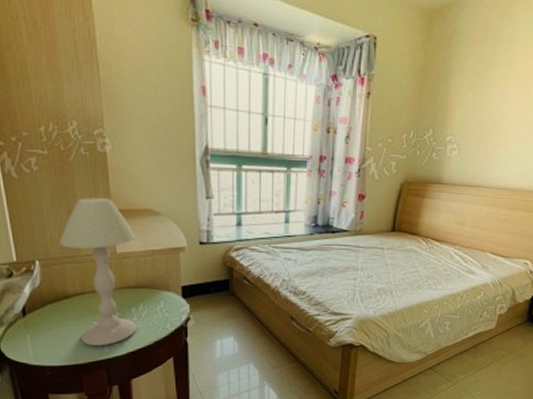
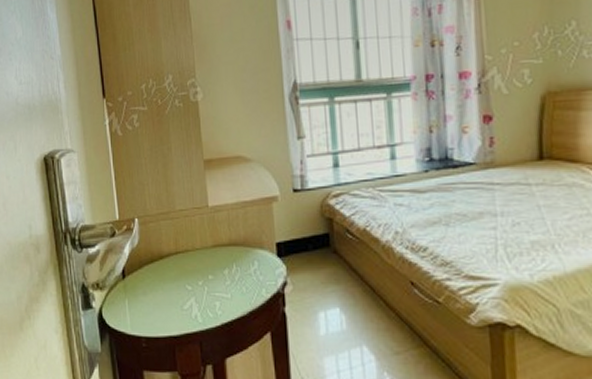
table lamp: present [59,198,137,345] -> none [156,148,231,314]

